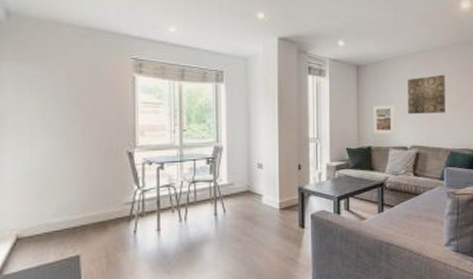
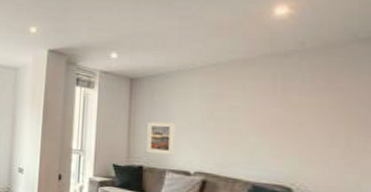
wall art: present [408,74,446,115] -> none [193,91,249,138]

